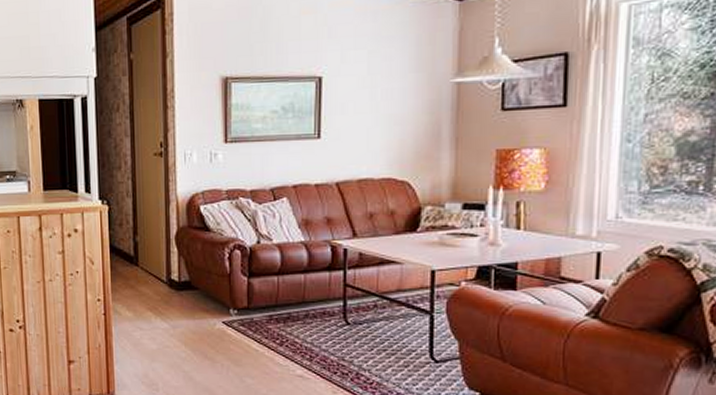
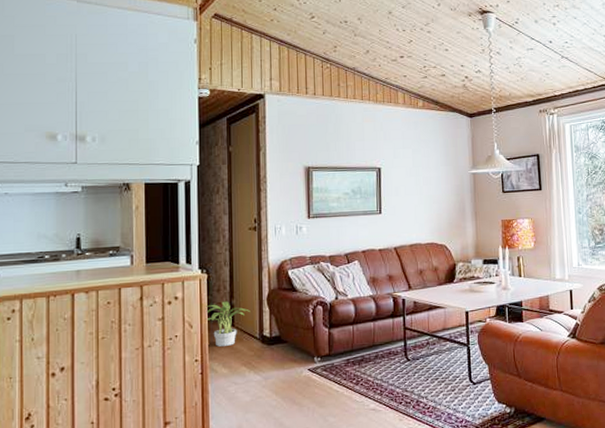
potted plant: none [107,237,157,287] -> present [205,301,251,347]

